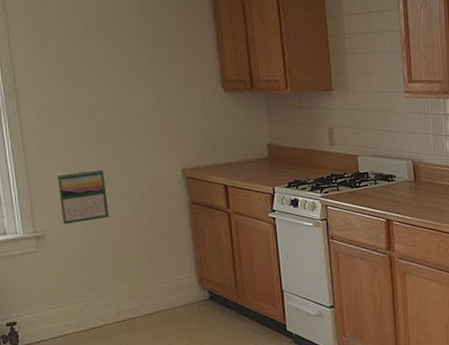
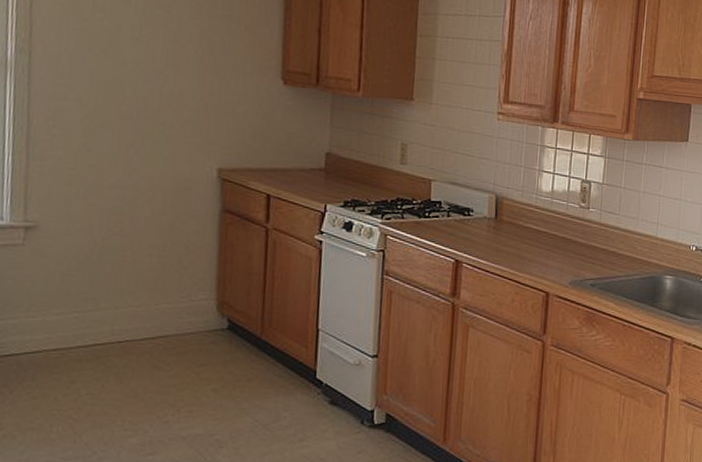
calendar: present [57,168,109,225] -> none [61,153,123,217]

